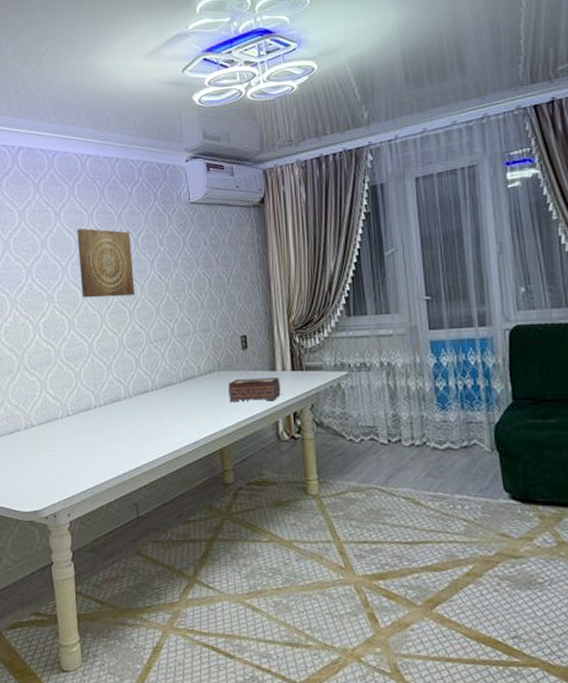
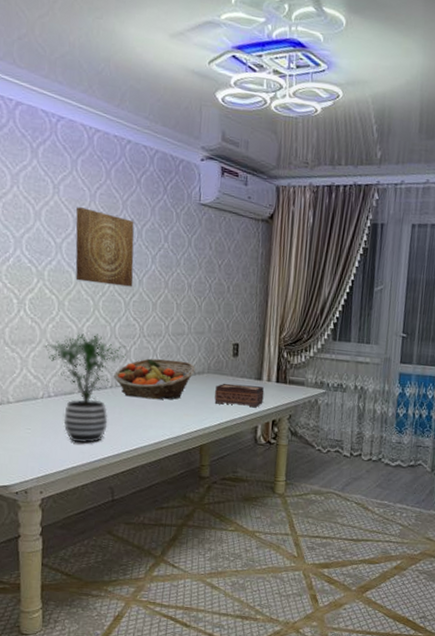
potted plant: none [60,347,137,460] -> present [44,333,127,443]
fruit basket: none [126,362,206,406] -> present [114,358,196,400]

